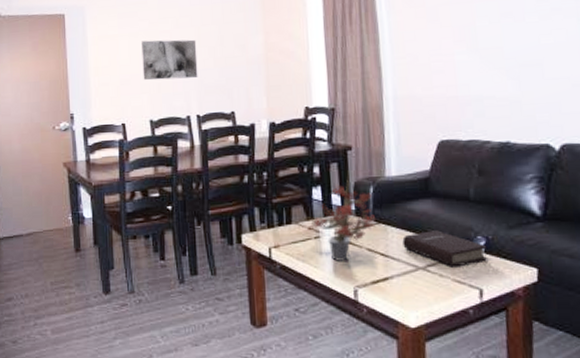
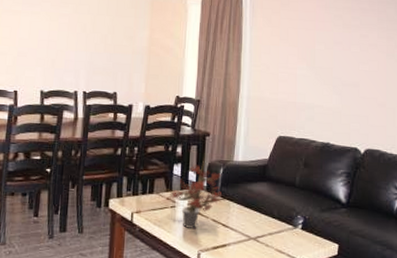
wall art: present [141,39,198,81] -> none [39,20,91,59]
book: present [402,230,487,268] -> none [241,208,304,240]

